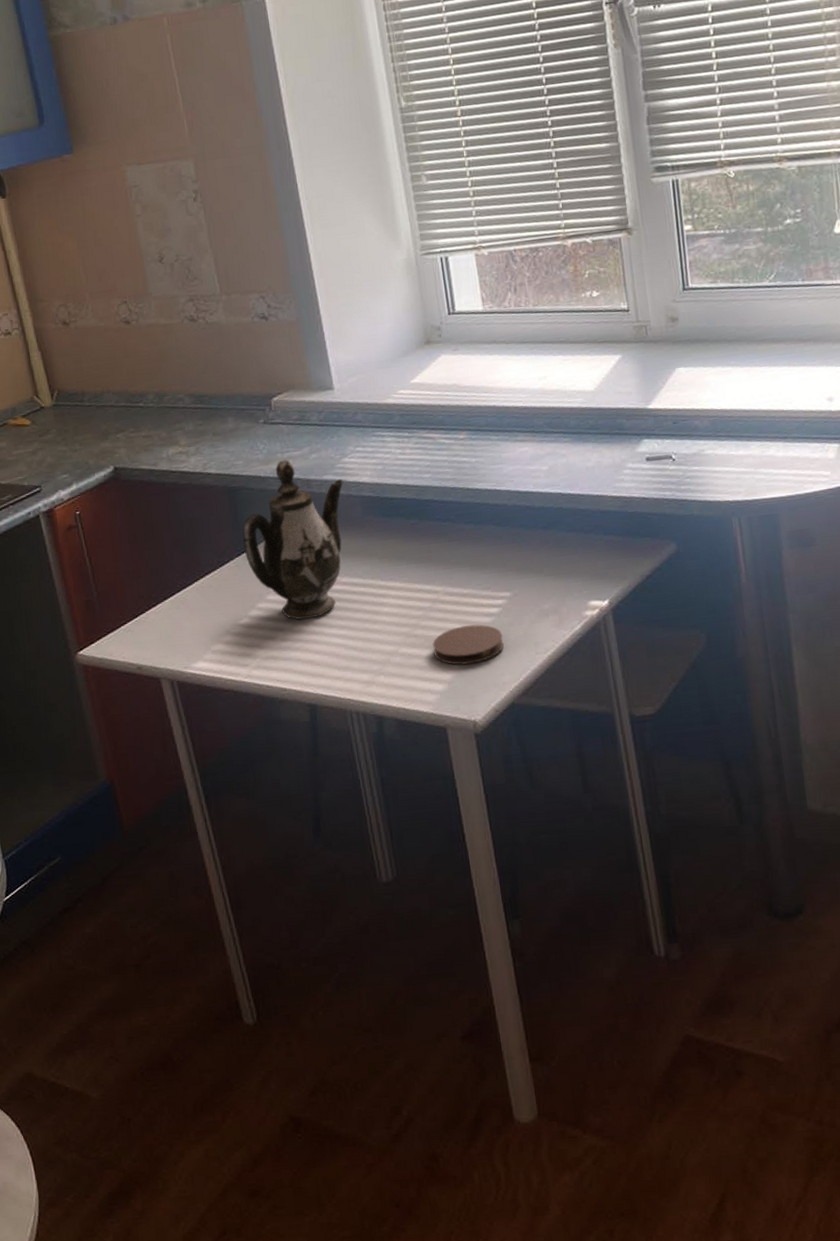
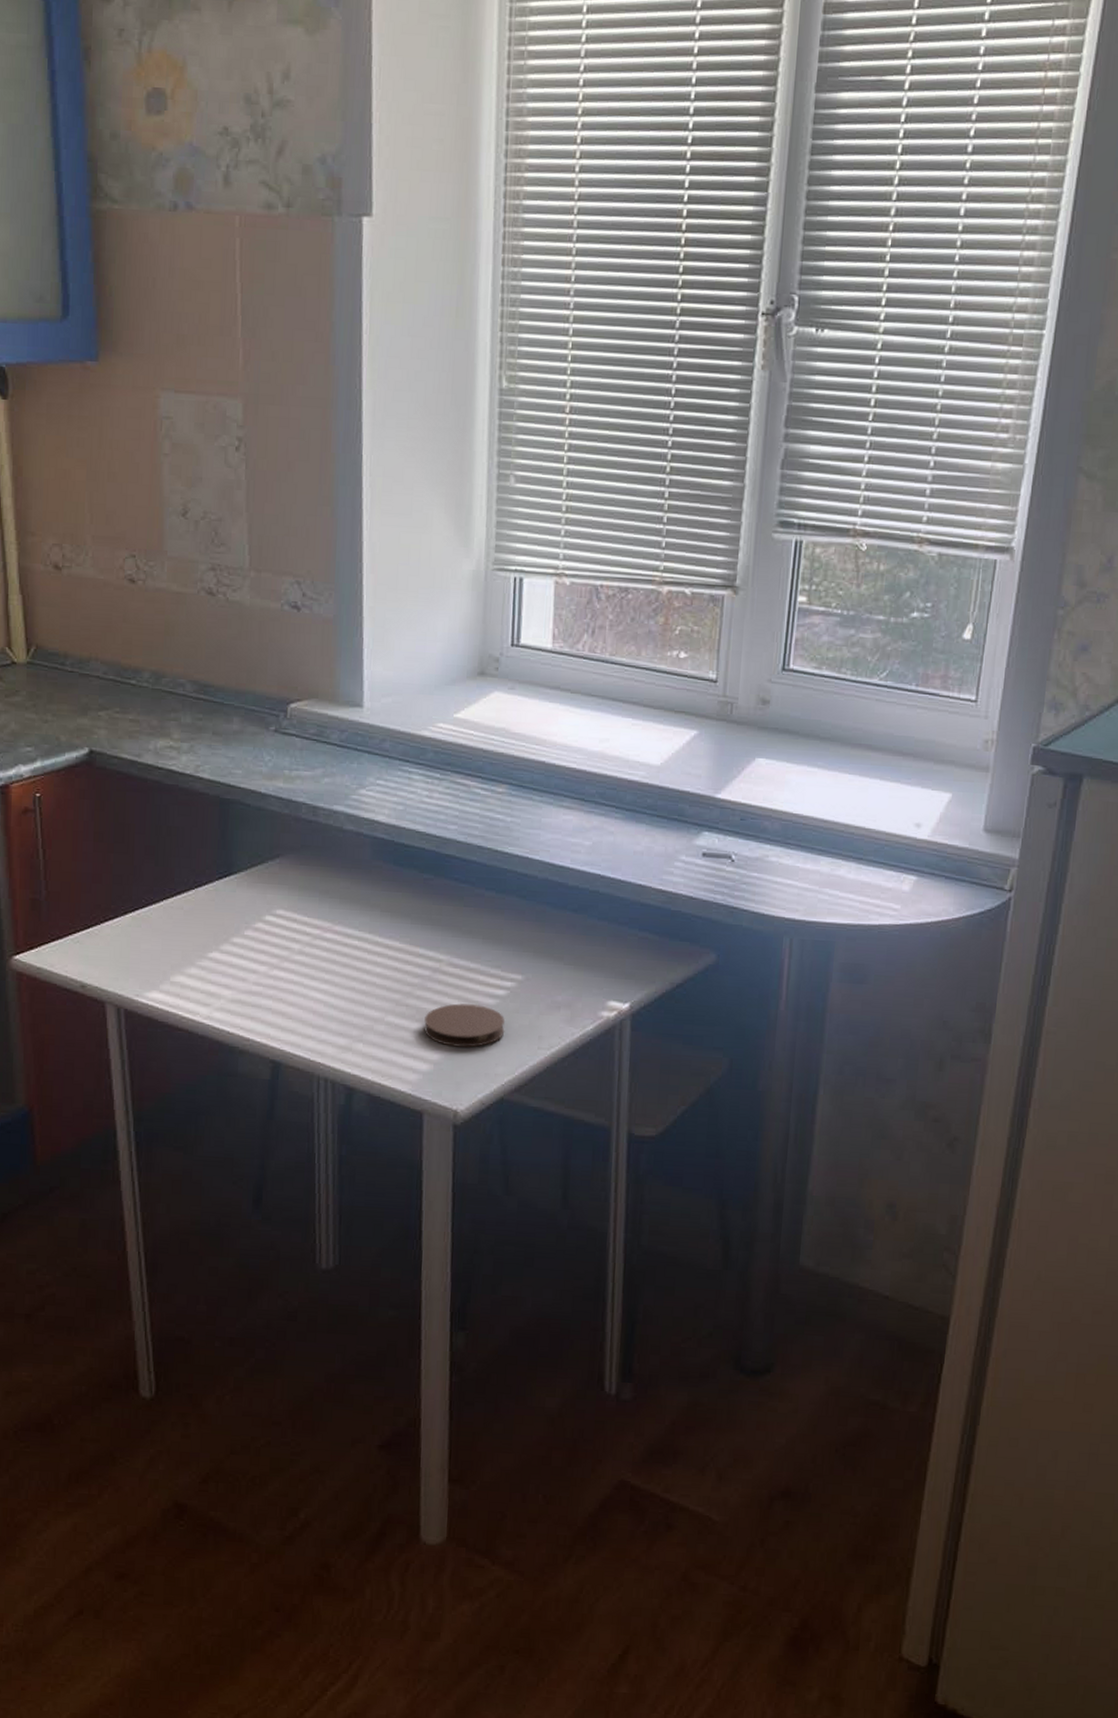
teapot: present [242,460,343,620] -> none [227,778,356,966]

